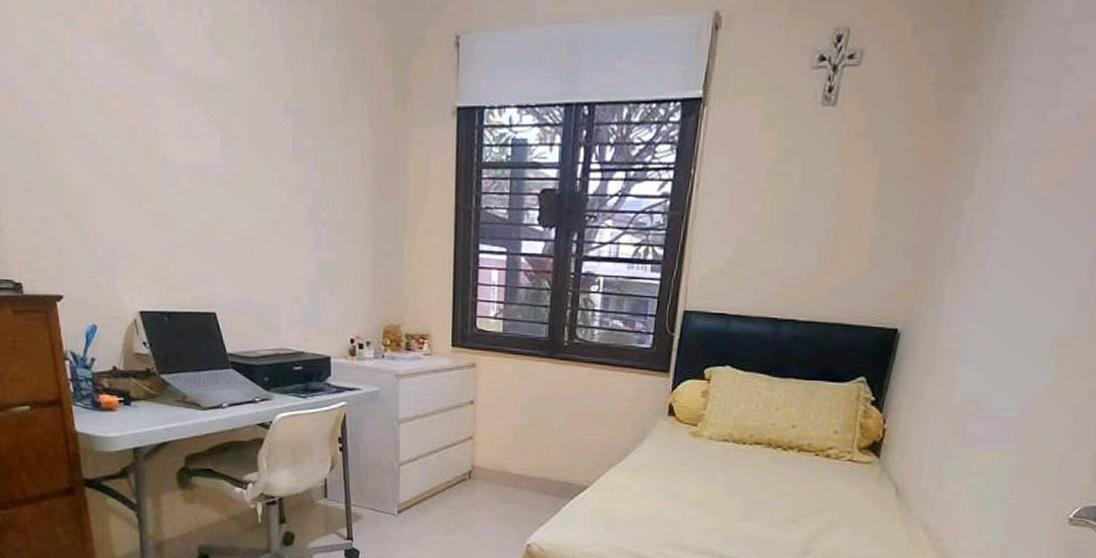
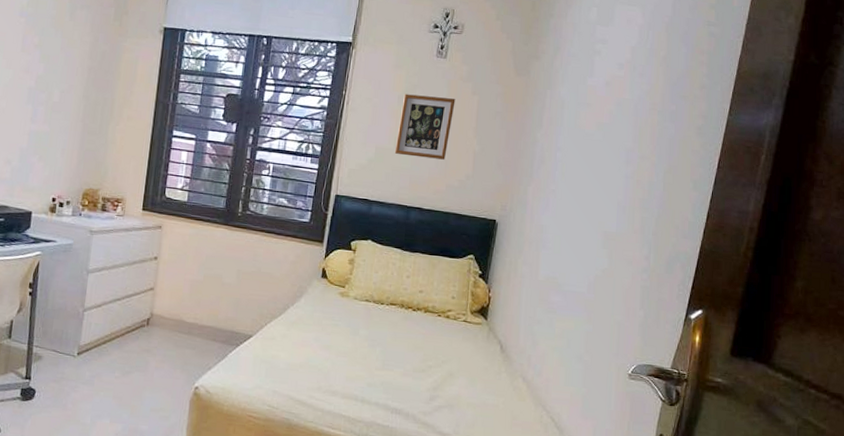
picture frame: none [761,164,848,252] -> present [394,94,456,160]

